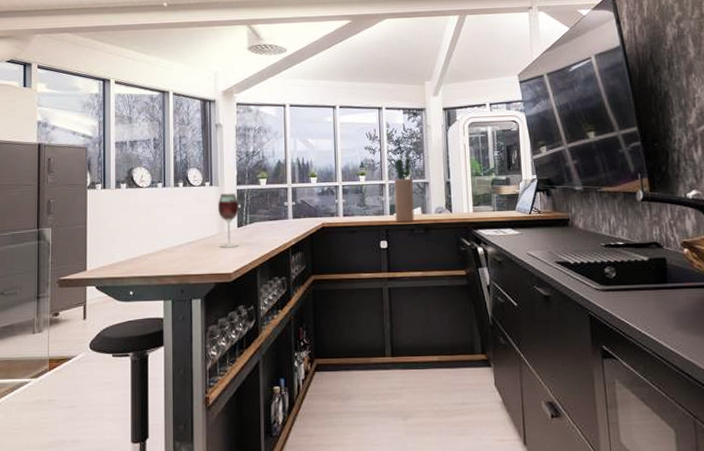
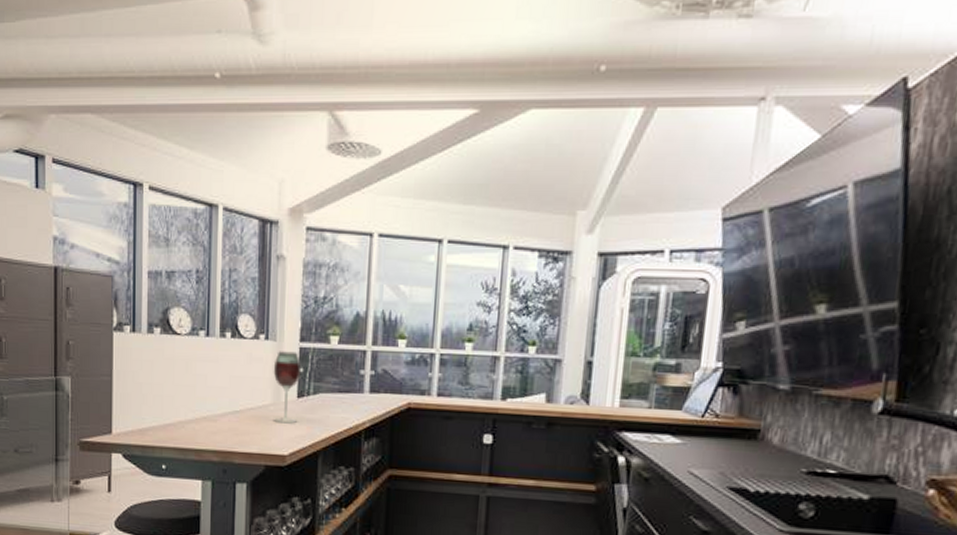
vase: present [394,149,415,222] -> none [508,310,542,412]

